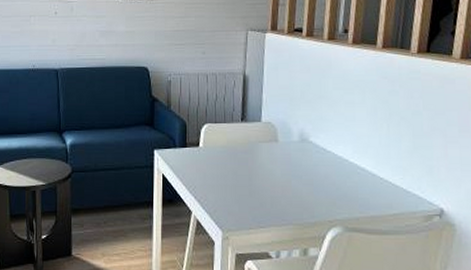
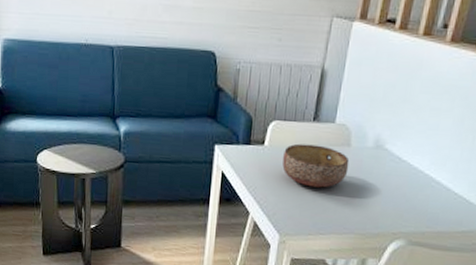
bowl: none [218,143,279,183] -> present [282,143,350,188]

